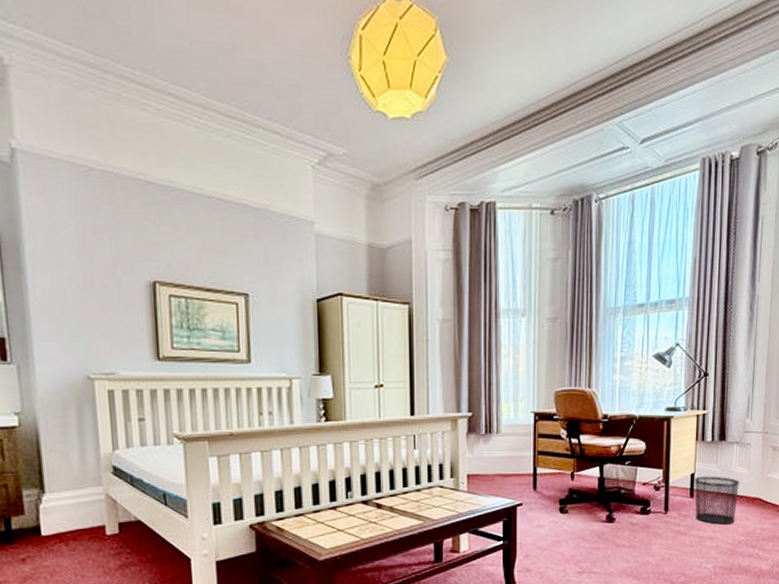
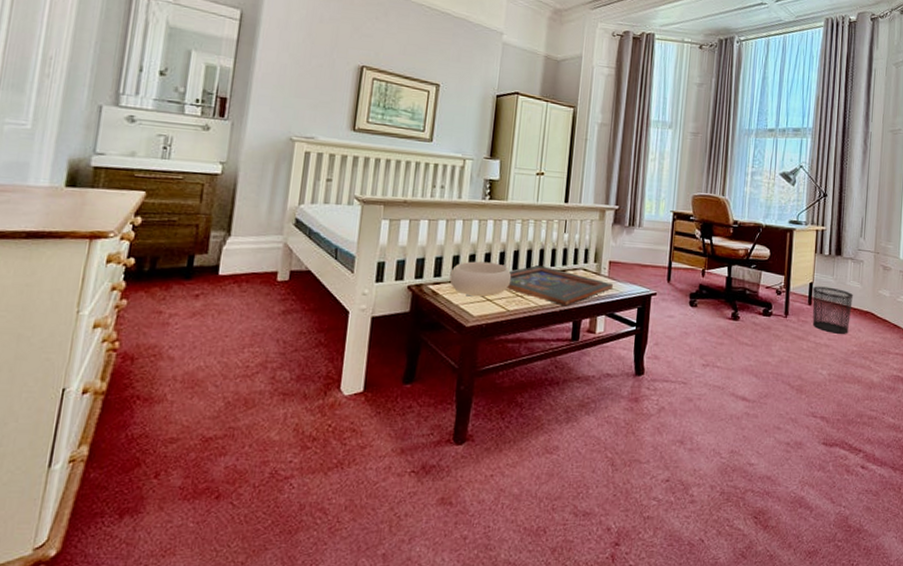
bowl: none [293,490,362,529] -> present [449,261,512,297]
religious icon: none [357,487,475,528] -> present [507,264,614,307]

